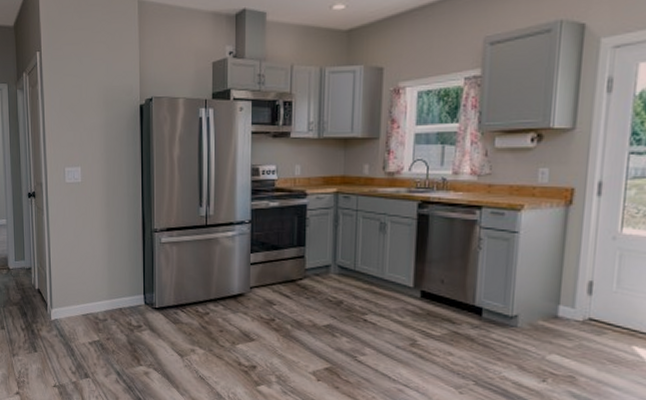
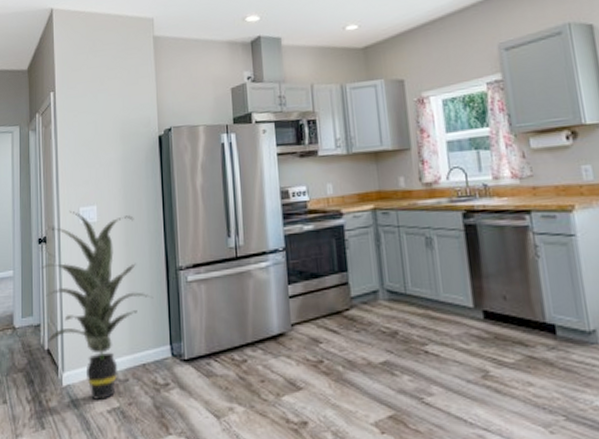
indoor plant: none [29,169,131,334] -> present [39,210,154,401]

